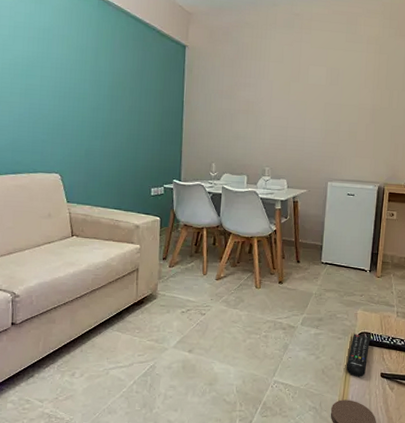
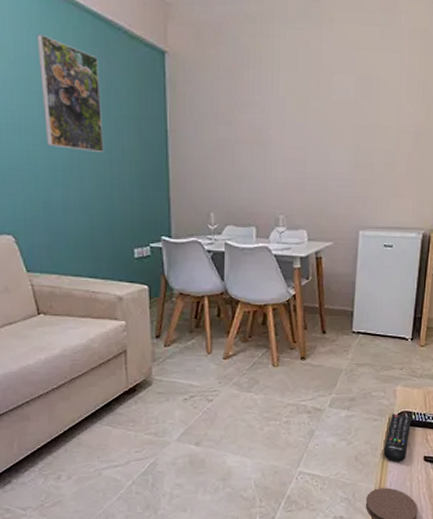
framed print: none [93,31,137,115] -> present [36,33,104,152]

